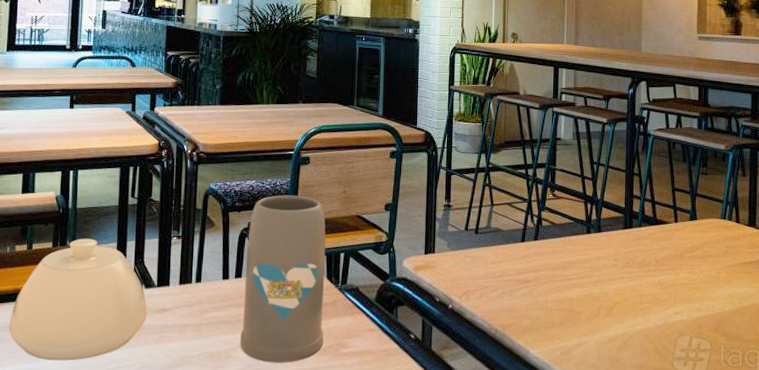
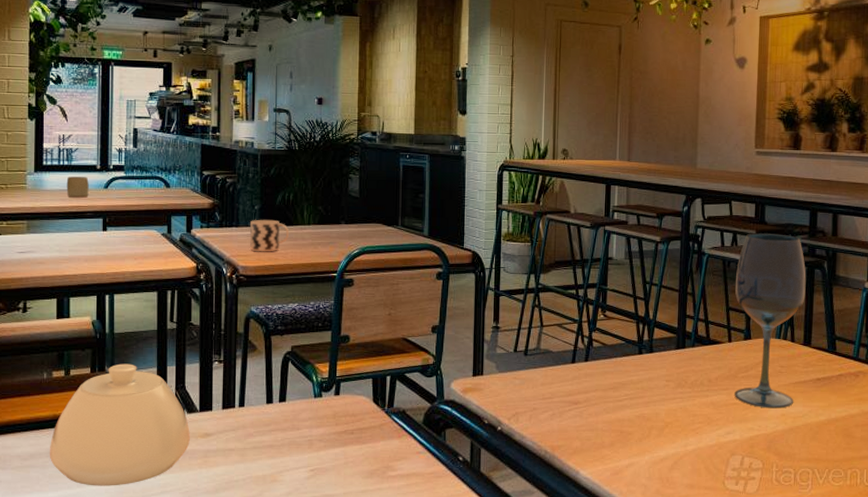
mug: none [36,56,58,77] -> present [66,176,89,199]
cup: none [211,98,249,130] -> present [250,219,290,252]
beer mug: present [240,195,326,363] -> none [286,318,372,486]
wineglass: none [681,116,749,289] -> present [734,233,806,409]

